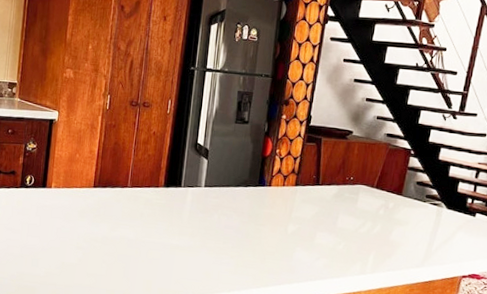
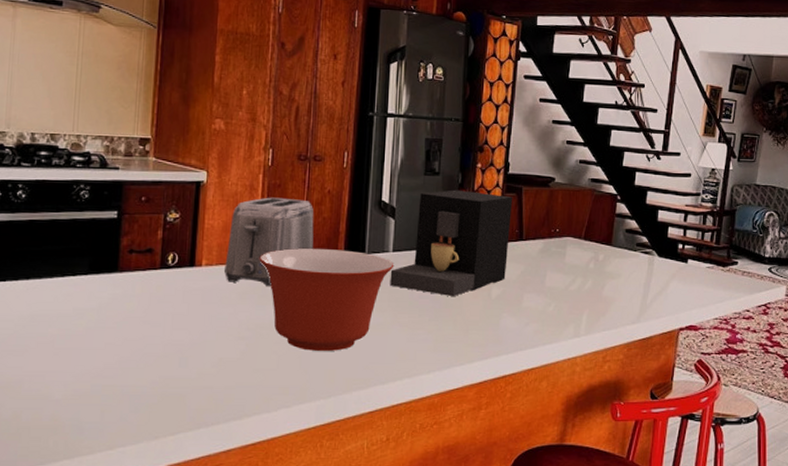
toaster: none [69,135,141,208] -> present [225,197,314,286]
mixing bowl: none [96,178,205,266] -> present [259,248,394,351]
coffee maker: none [200,137,313,230] -> present [390,189,513,297]

